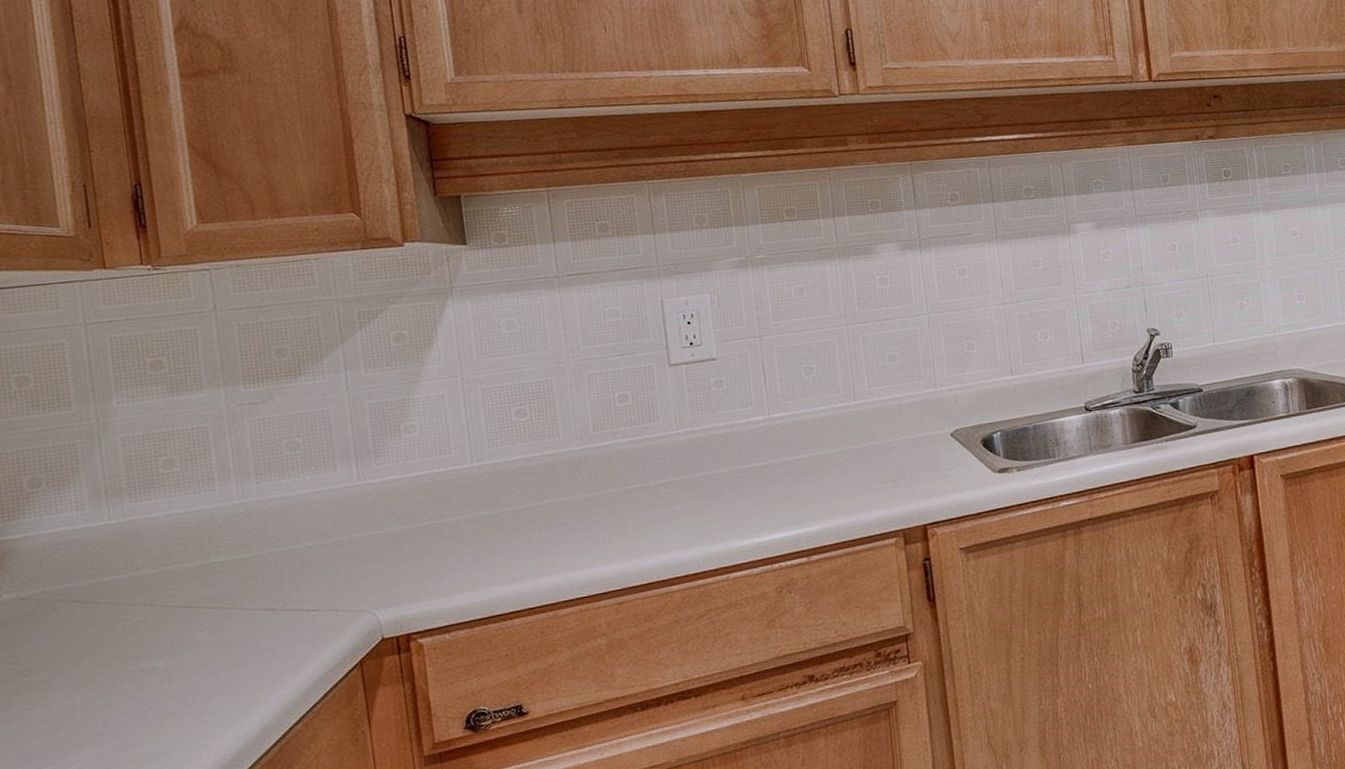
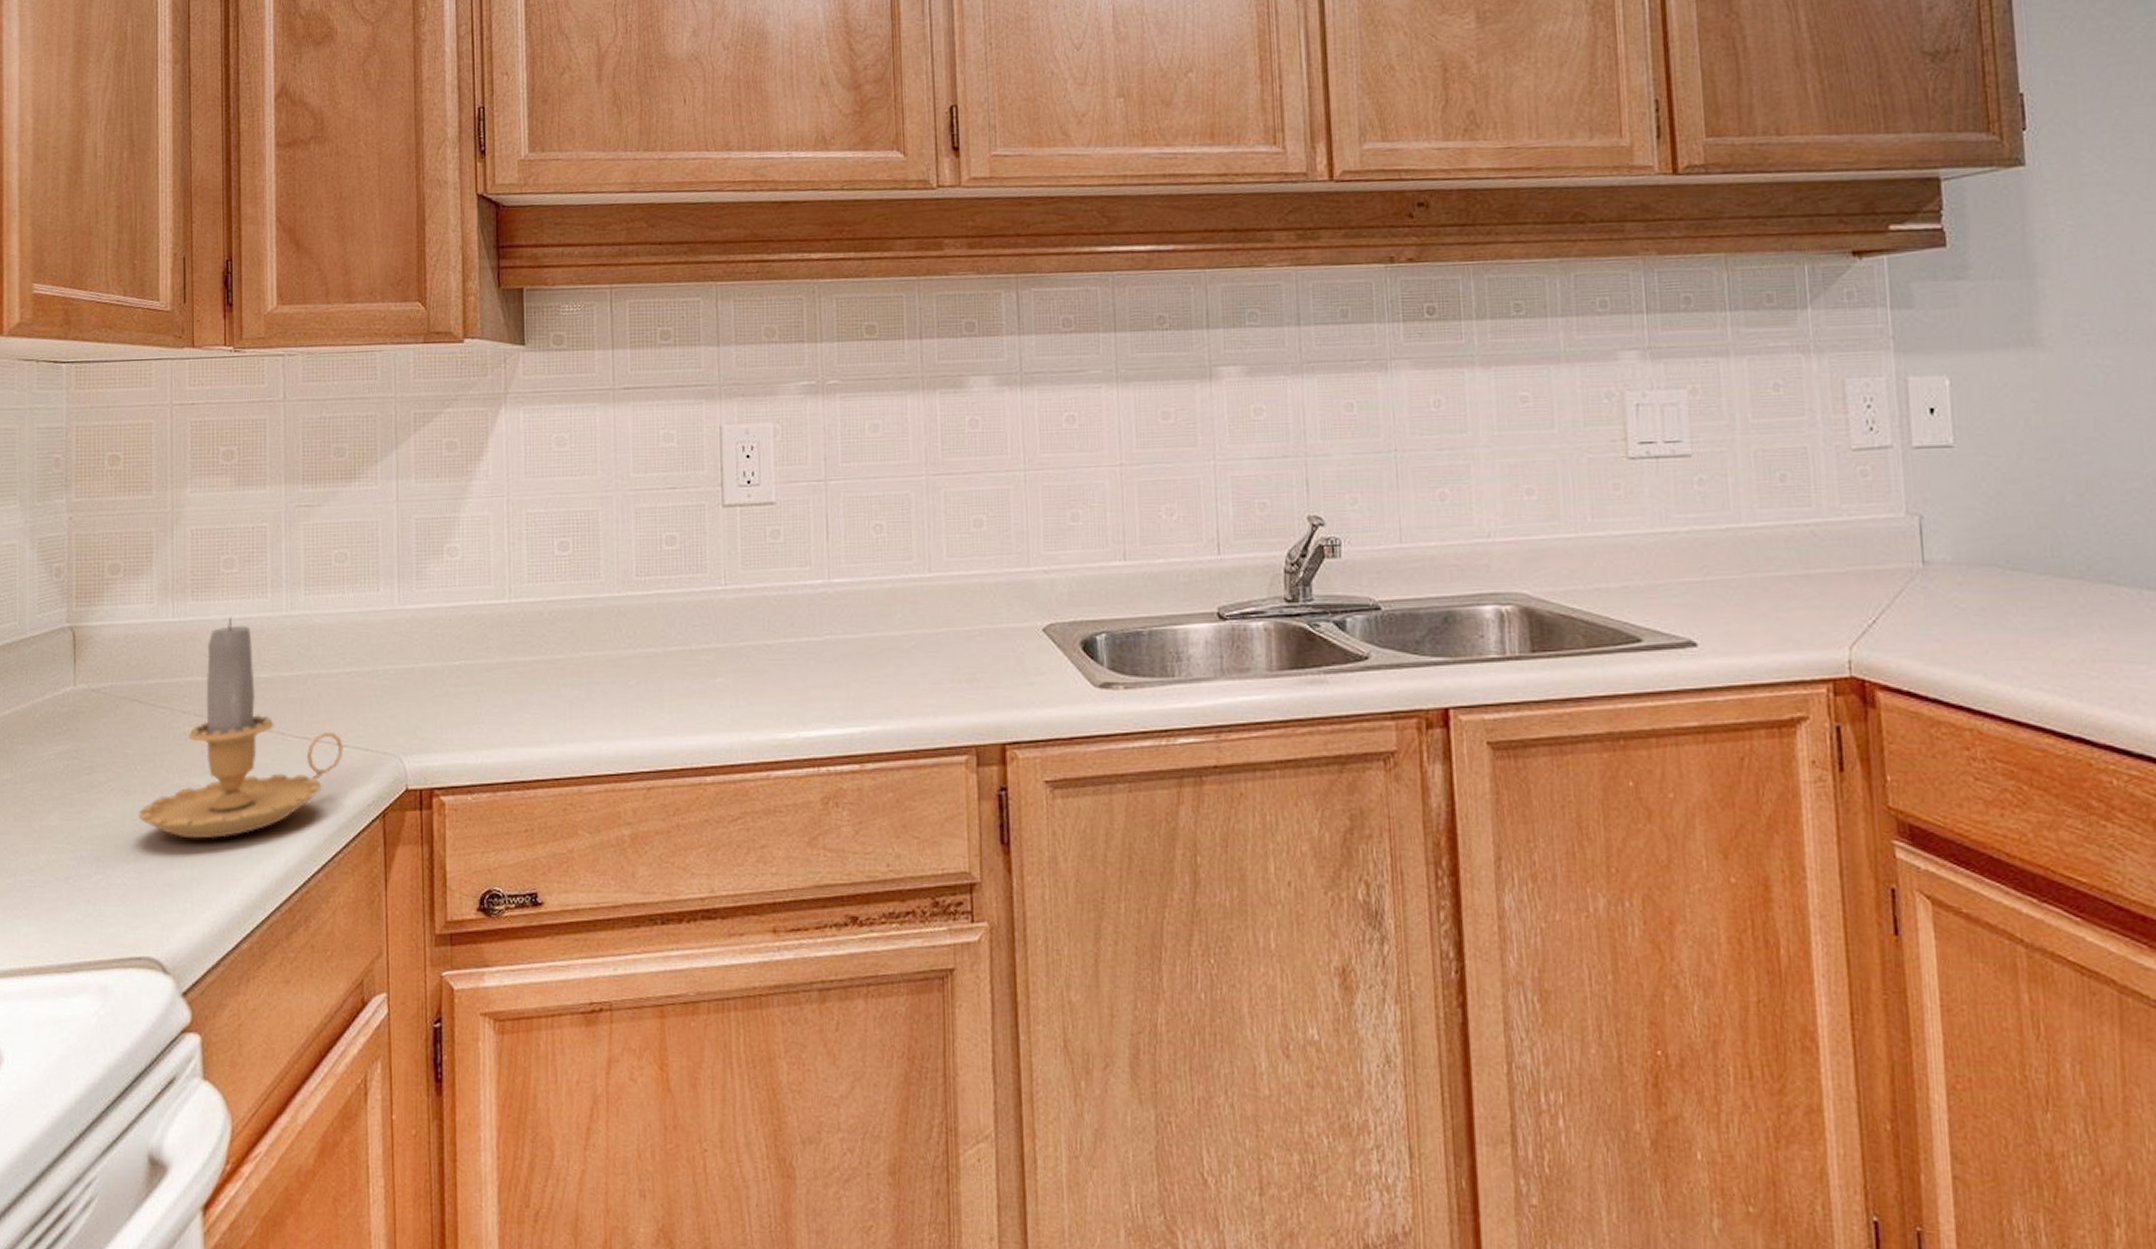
candle: none [90,511,313,717] -> present [139,616,343,839]

